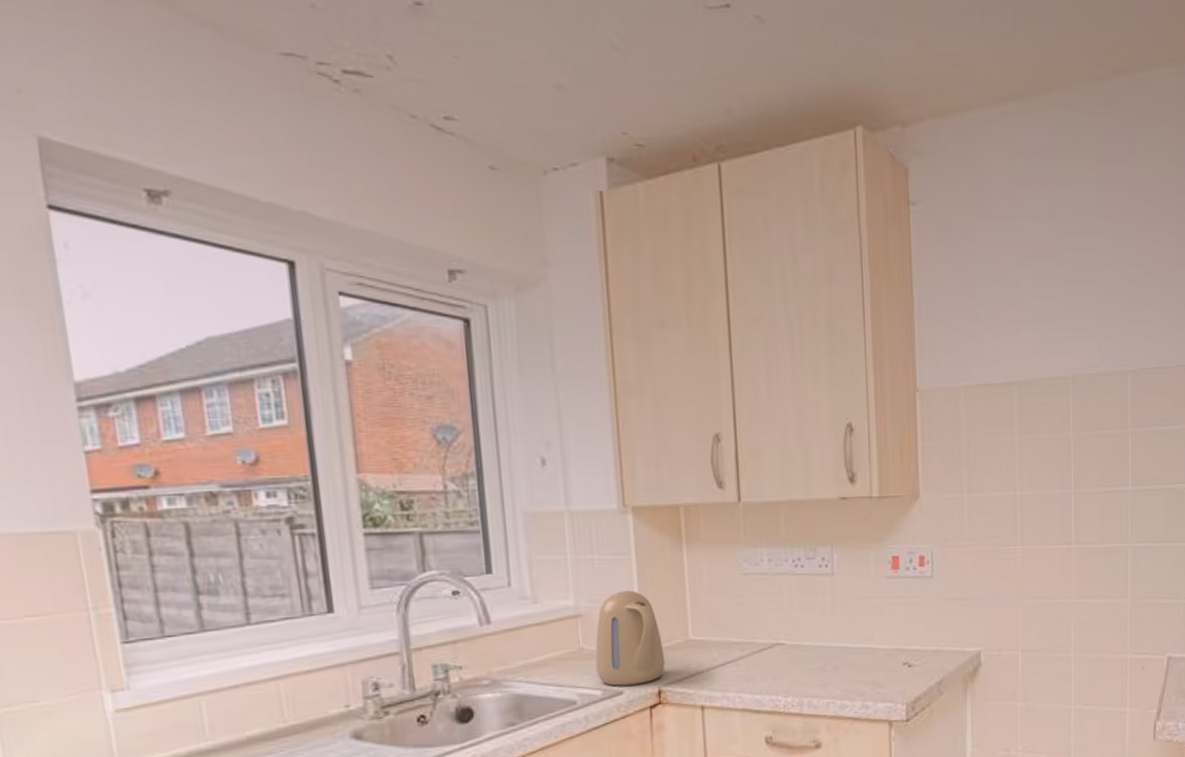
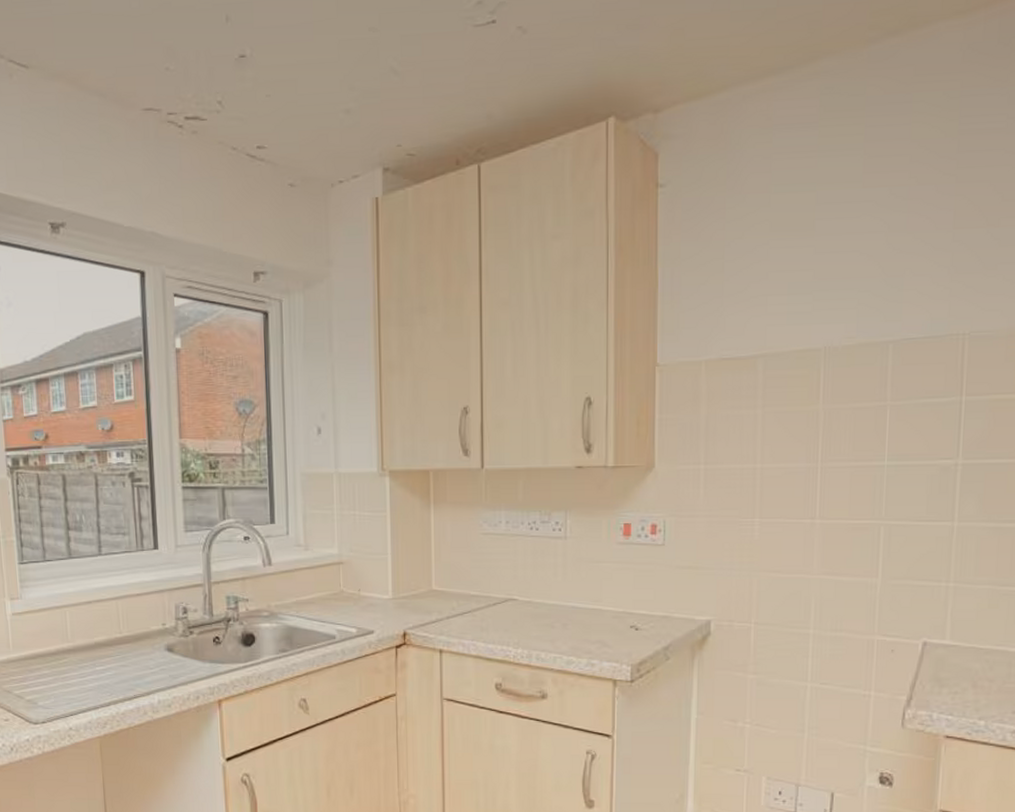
kettle: present [595,590,666,686] -> none [352,543,411,626]

